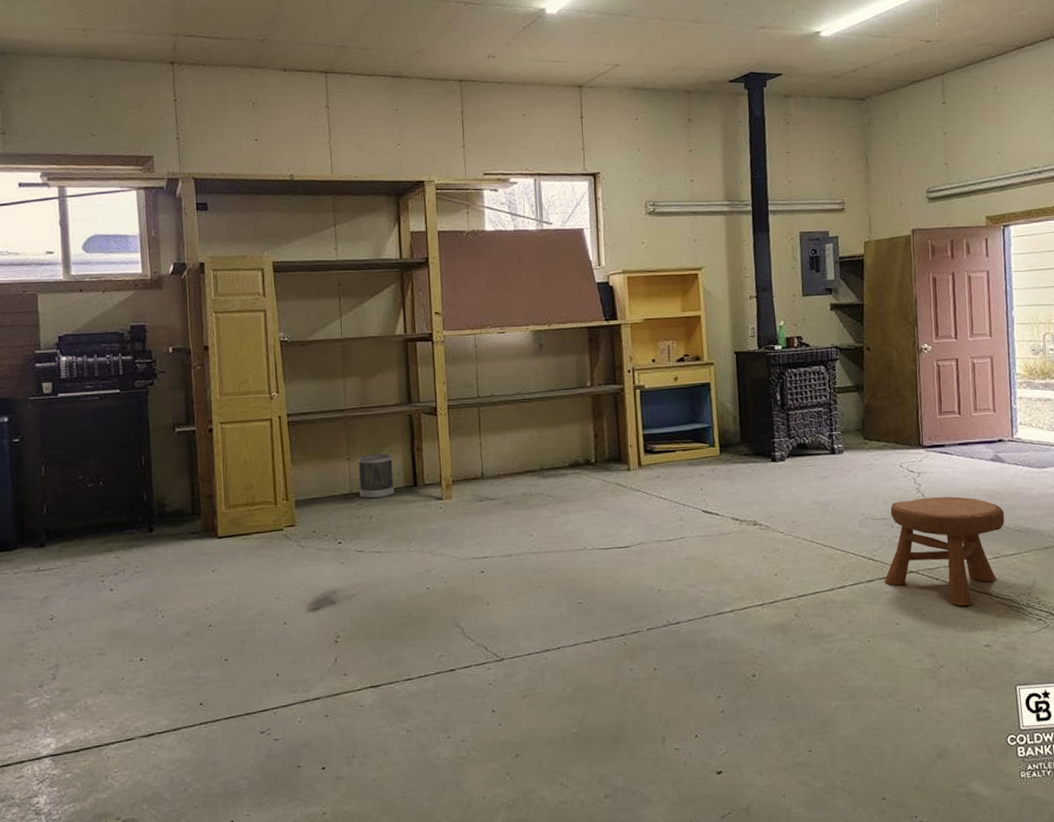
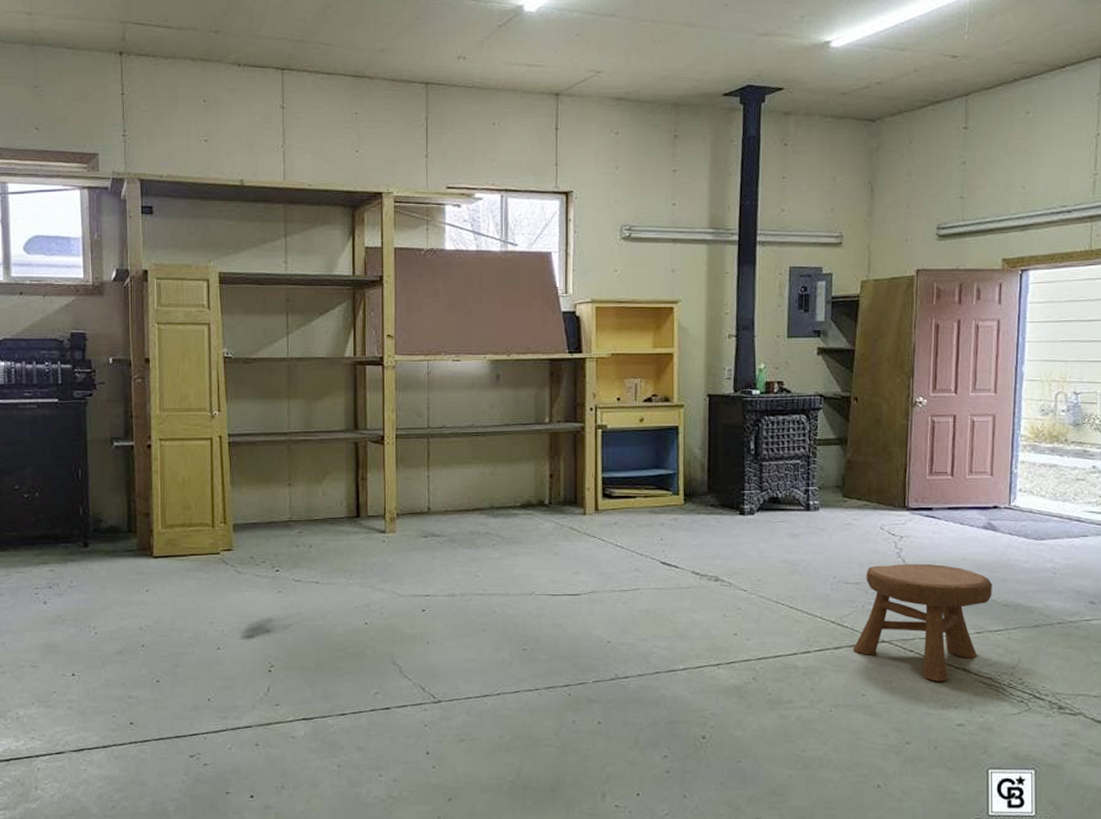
wastebasket: present [358,453,395,499] -> none [299,481,336,528]

